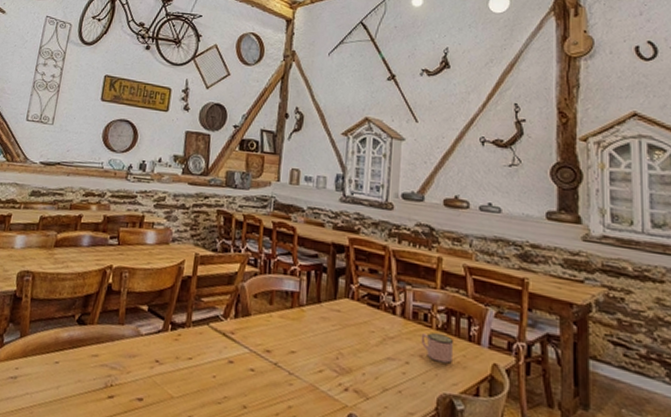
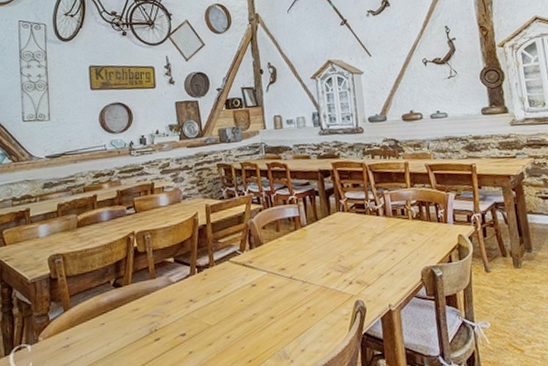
mug: present [420,333,453,364] -> none [401,222,428,244]

